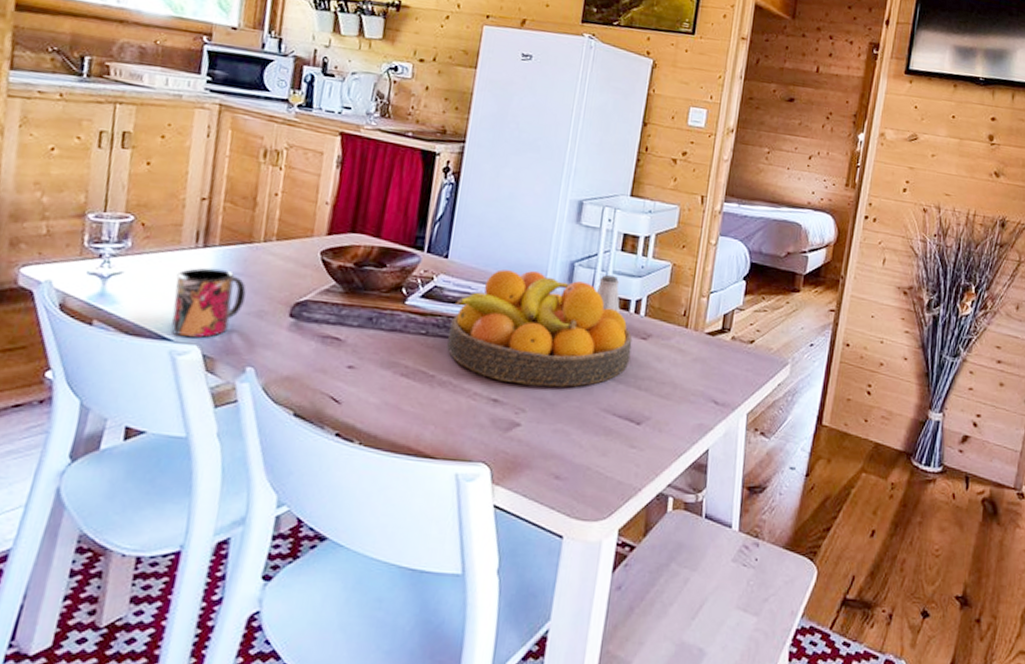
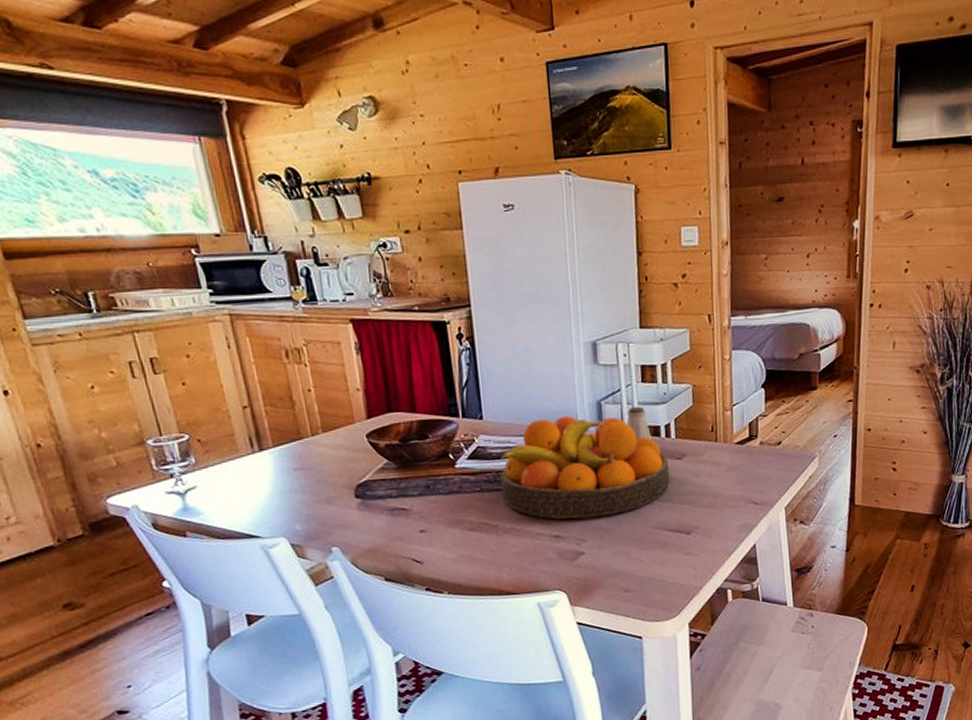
mug: present [171,267,246,338] -> none [244,467,312,533]

